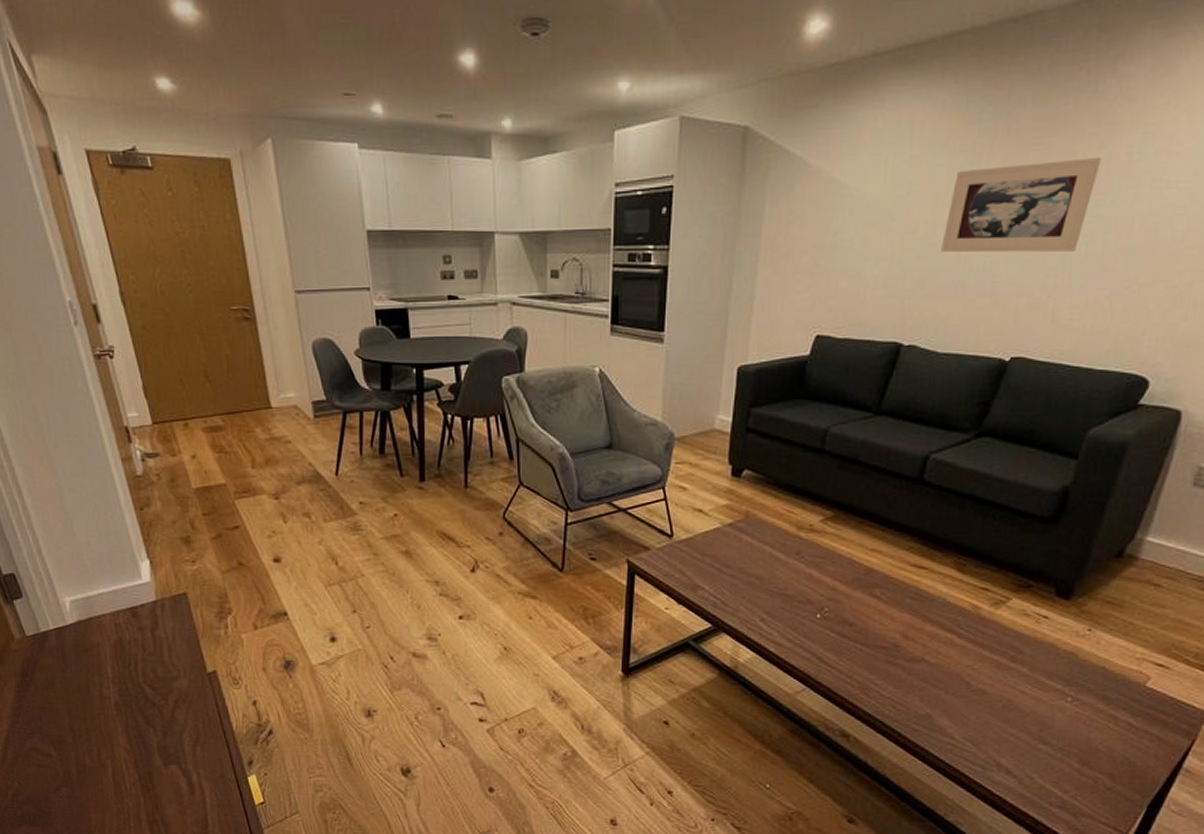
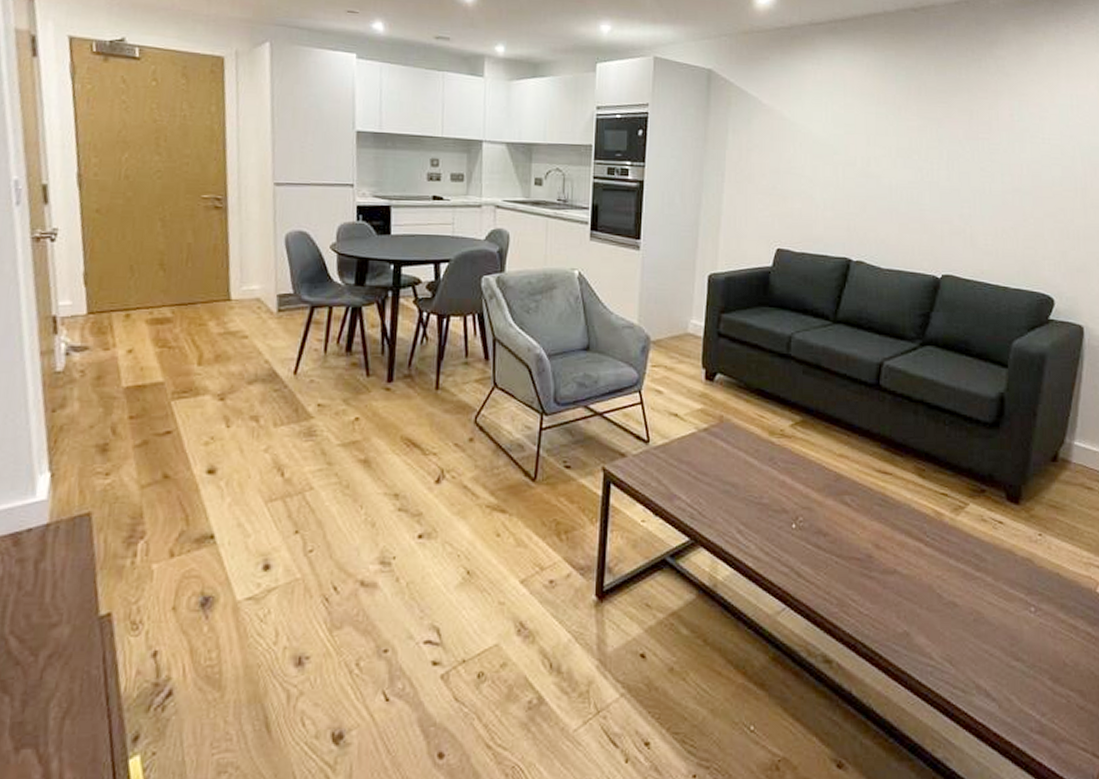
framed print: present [941,158,1101,253] -> none [876,116,991,188]

